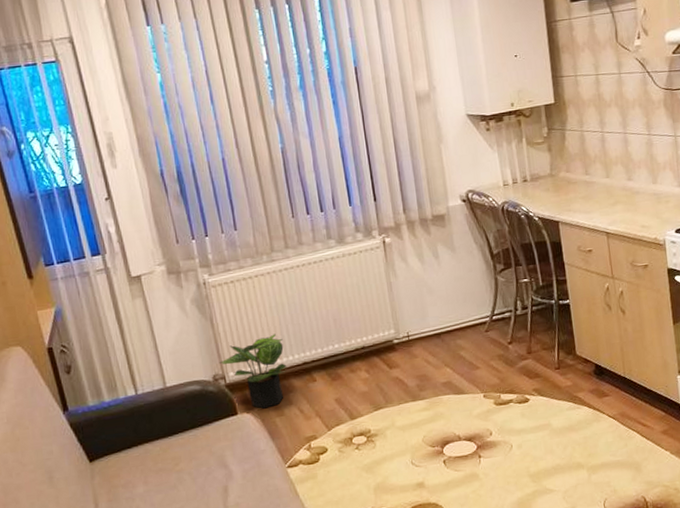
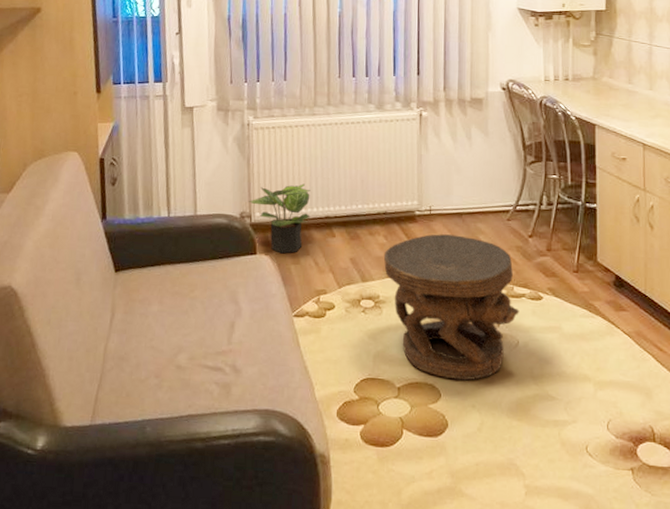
side table: none [368,355,509,495] -> present [383,234,520,381]

